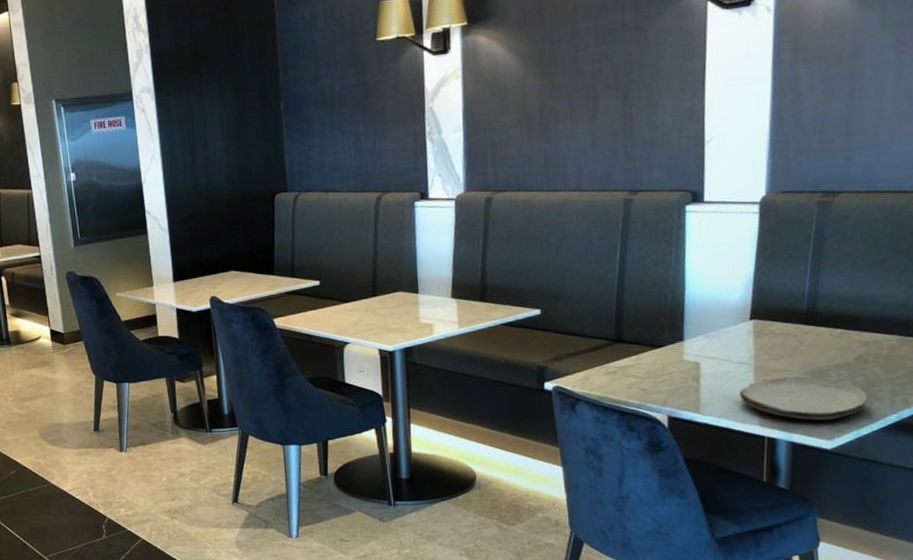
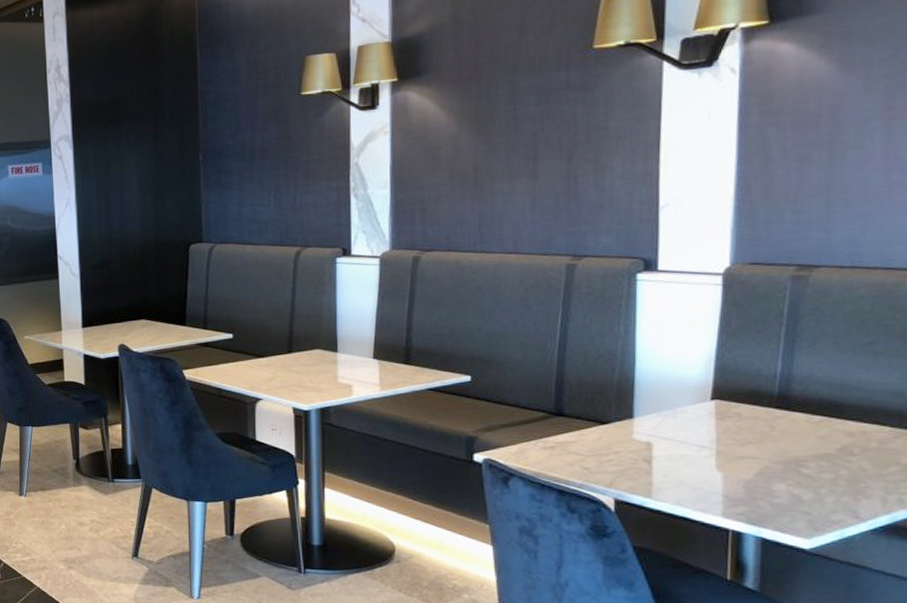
plate: present [740,377,867,420] -> none [699,466,853,516]

